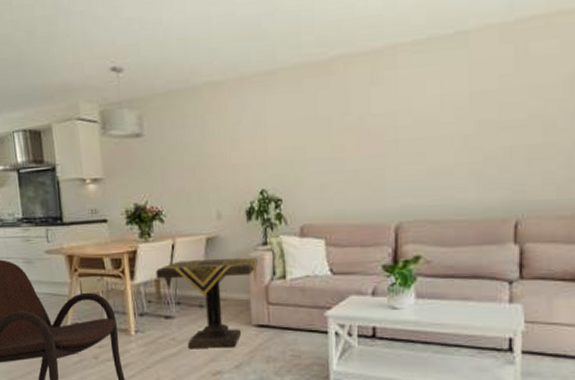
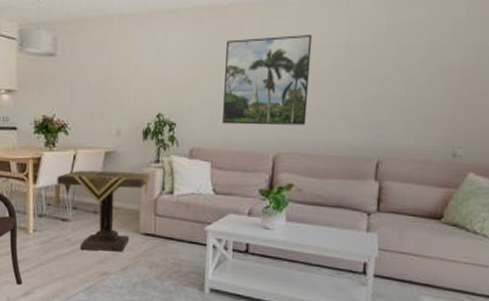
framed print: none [332,83,430,195] -> present [223,34,313,125]

